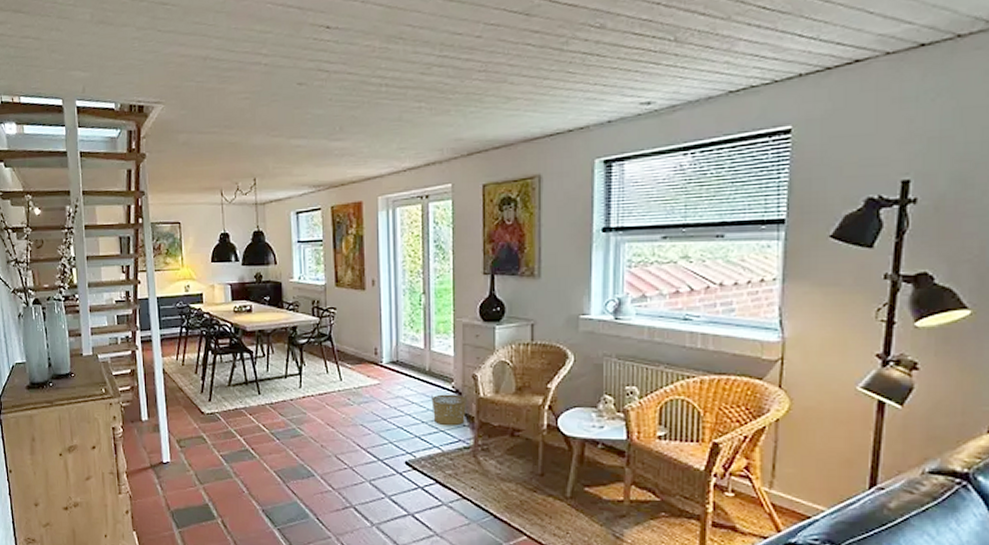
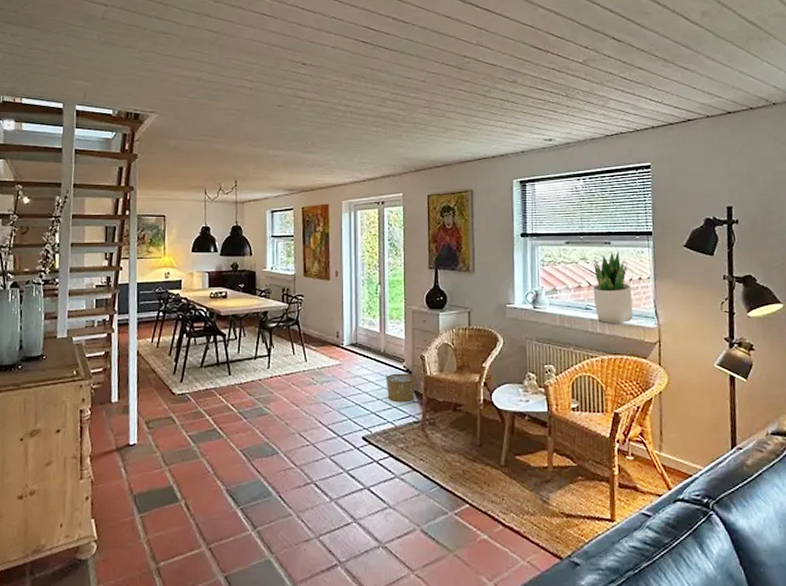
planter: none [695,245,749,338] -> present [592,251,634,324]

